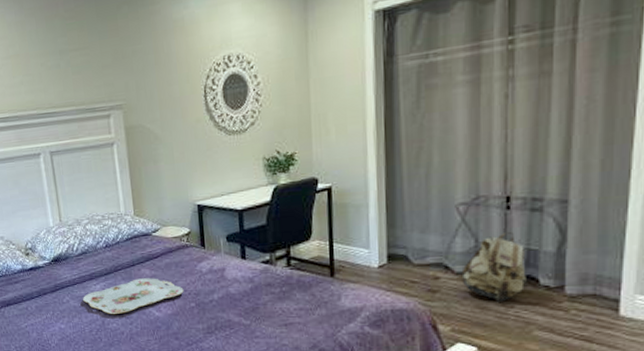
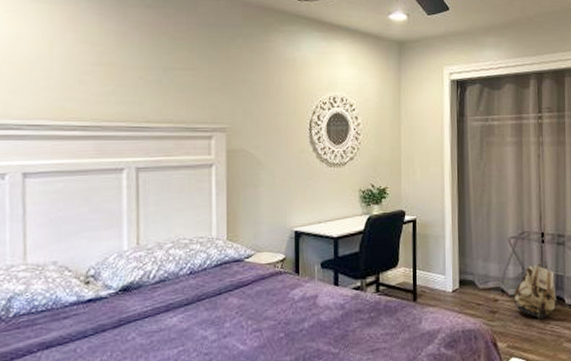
serving tray: present [82,278,184,314] -> none [152,307,273,351]

